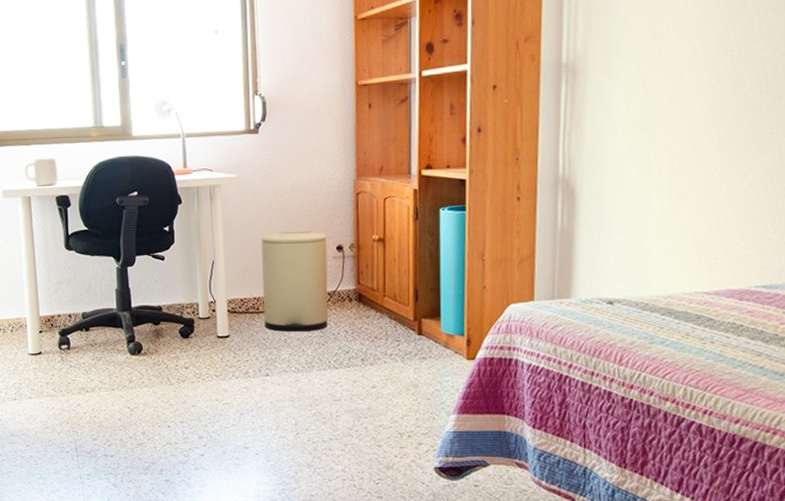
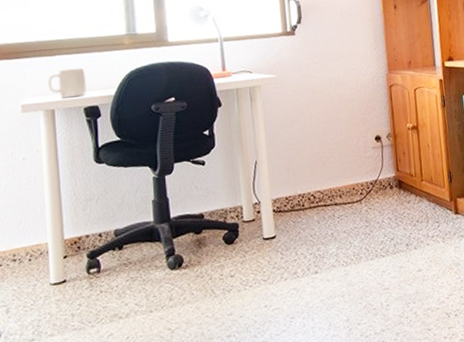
pedal bin: present [261,230,329,332] -> none [303,123,372,226]

